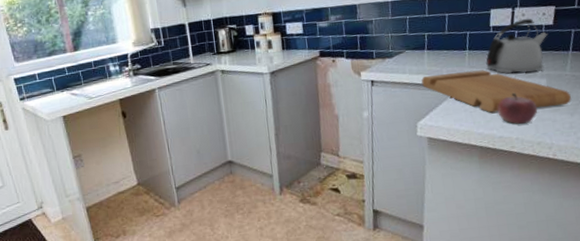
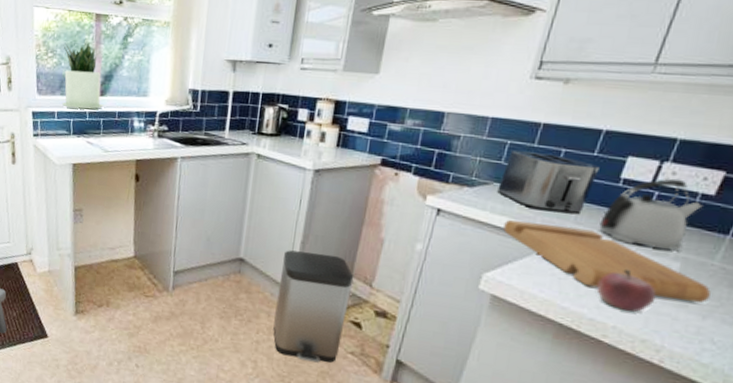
planter: none [31,7,79,68] -> present [61,42,104,110]
pedal bin: none [264,138,328,233] -> present [273,250,354,363]
toaster: none [409,19,475,64] -> present [497,149,600,215]

